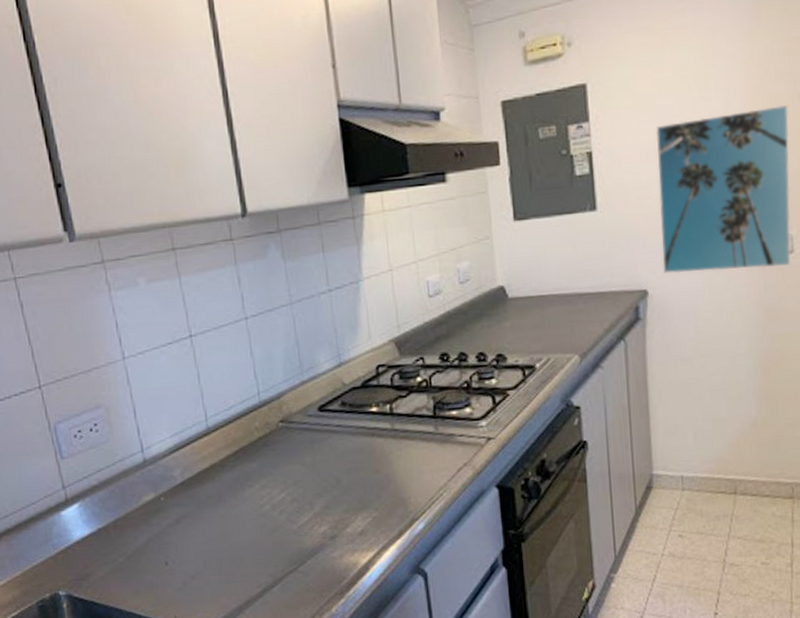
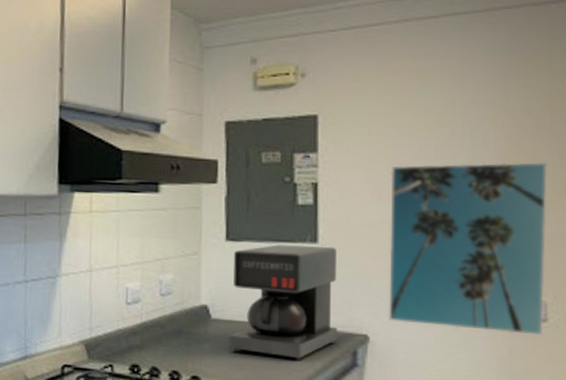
coffee maker: none [522,212,622,325] -> present [228,244,338,360]

